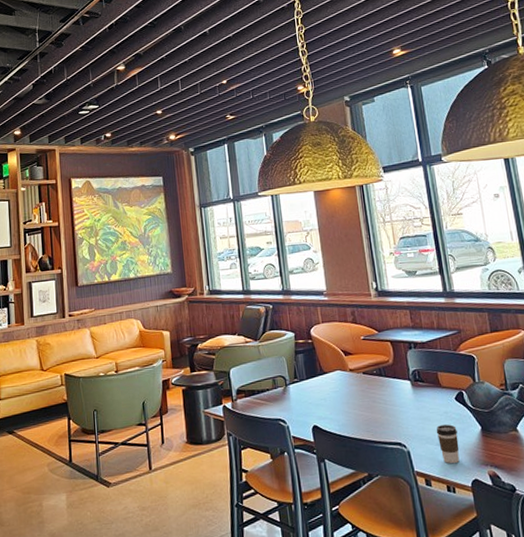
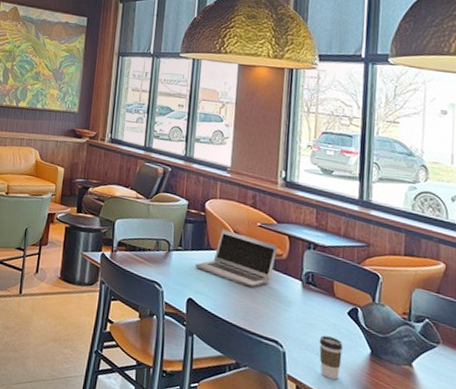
laptop: none [312,351,384,400] -> present [195,229,278,288]

